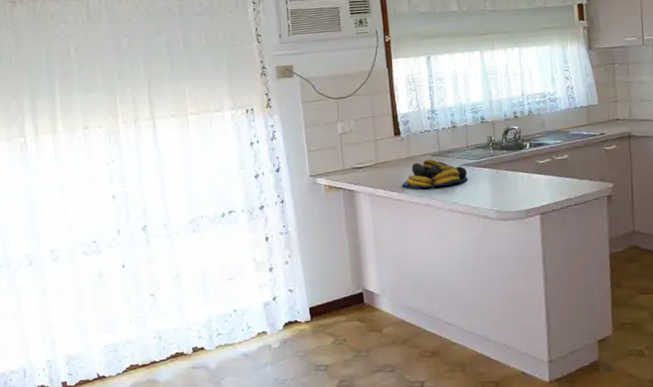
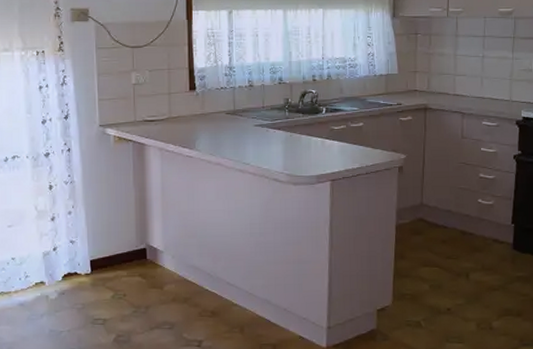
fruit bowl: present [401,159,469,188] -> none [193,117,262,147]

